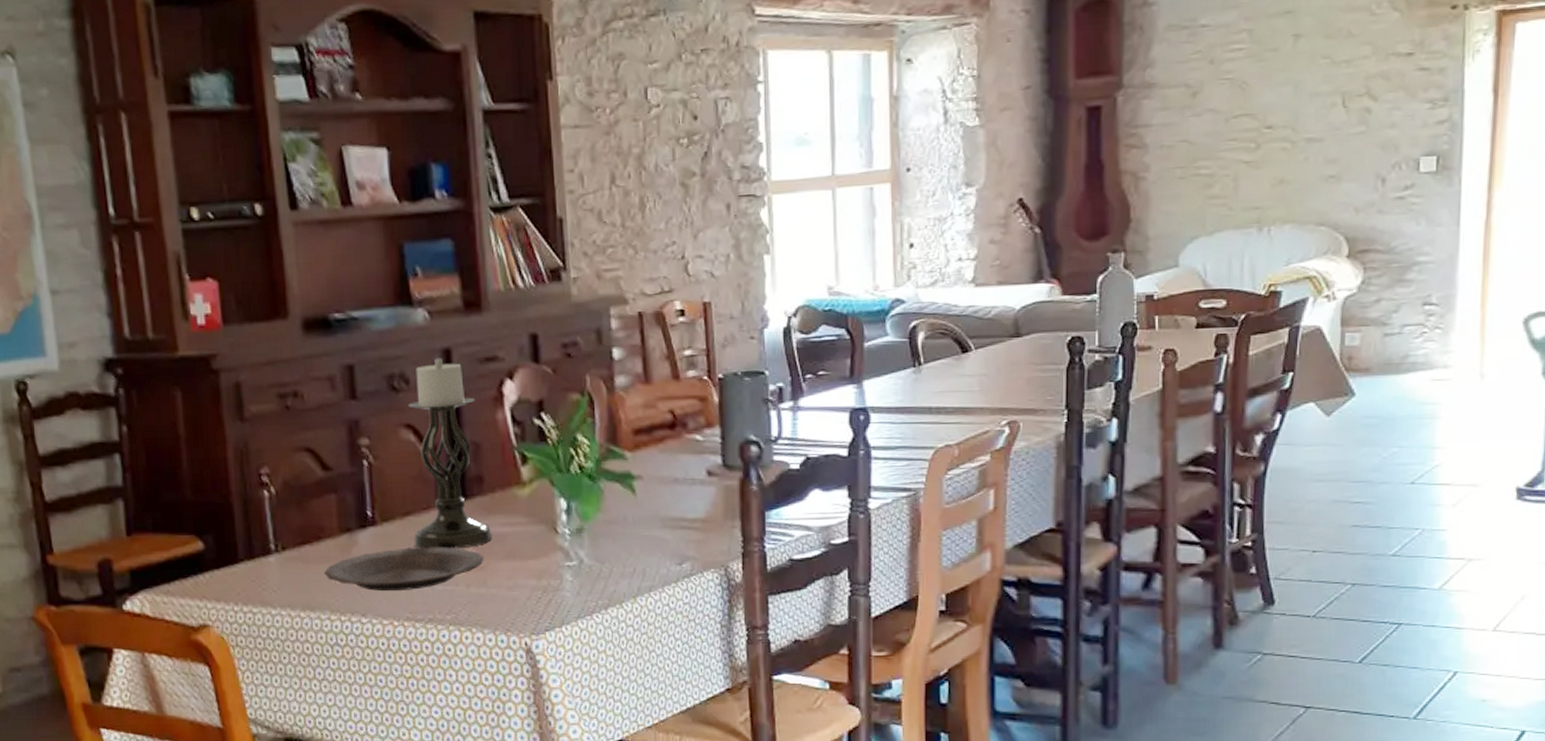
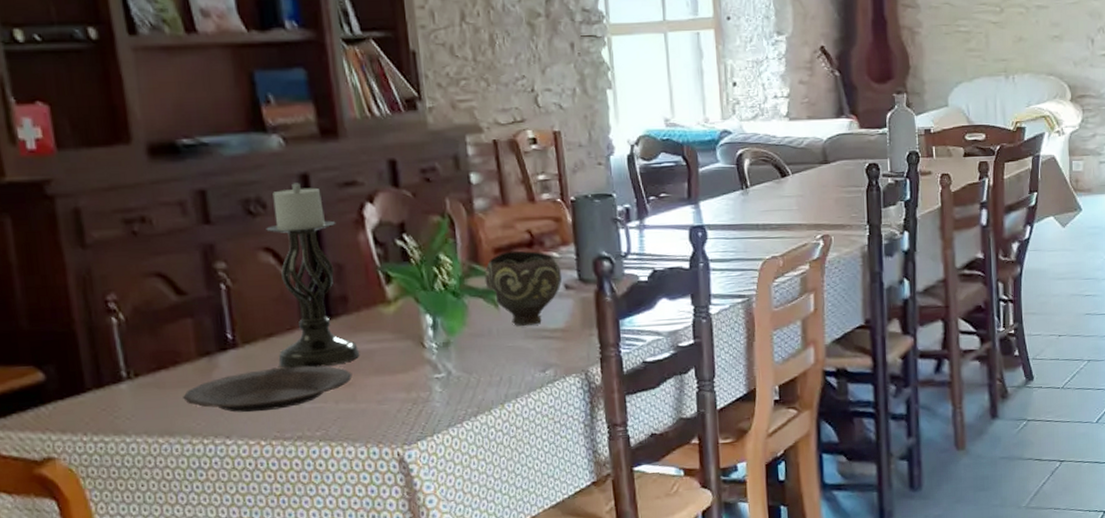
bowl: none [622,432,705,514] -> present [484,250,563,326]

